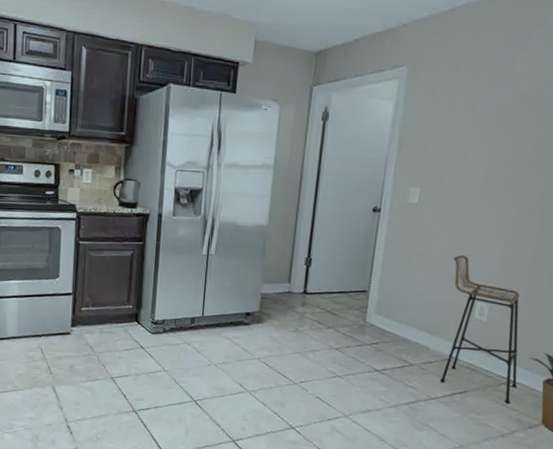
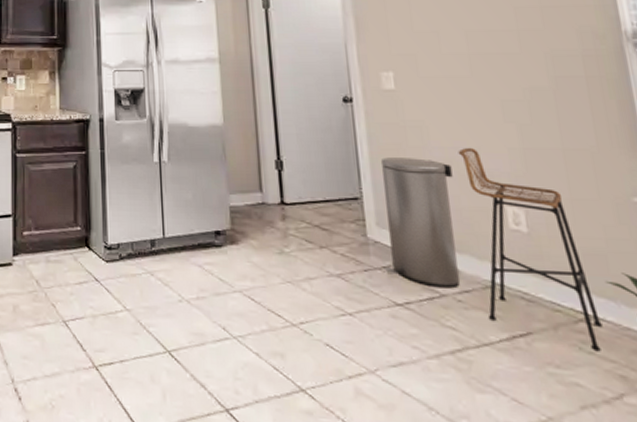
kettle: present [112,178,142,209] -> none [48,82,79,115]
pedal bin: none [372,260,445,360] -> present [380,157,461,289]

